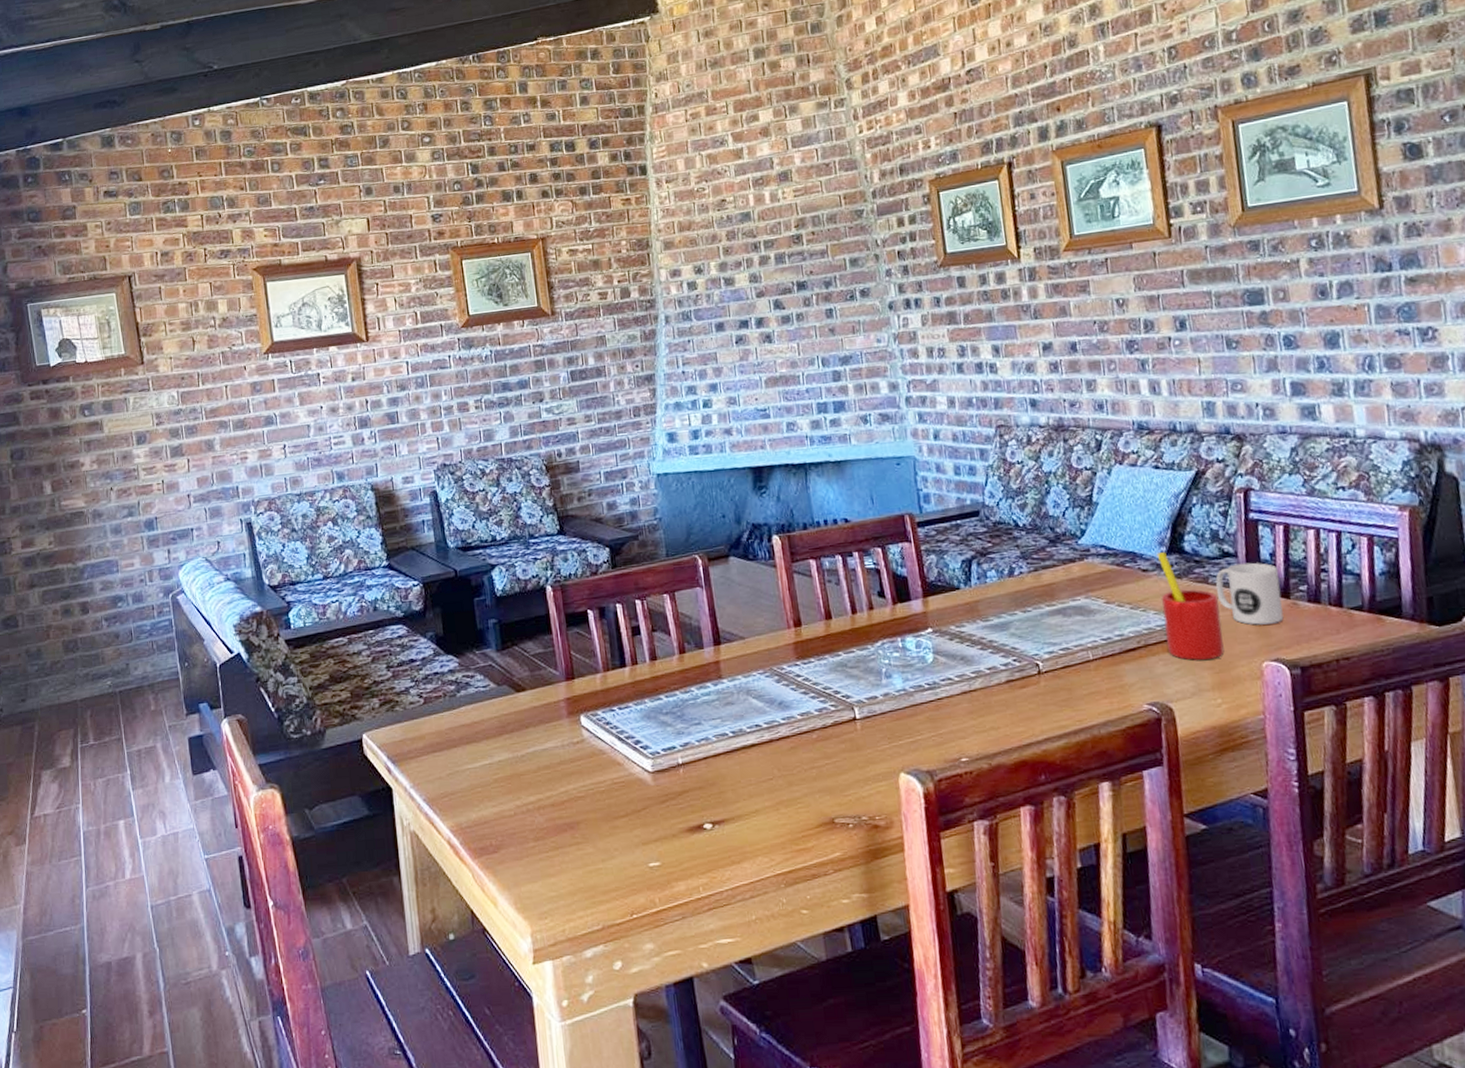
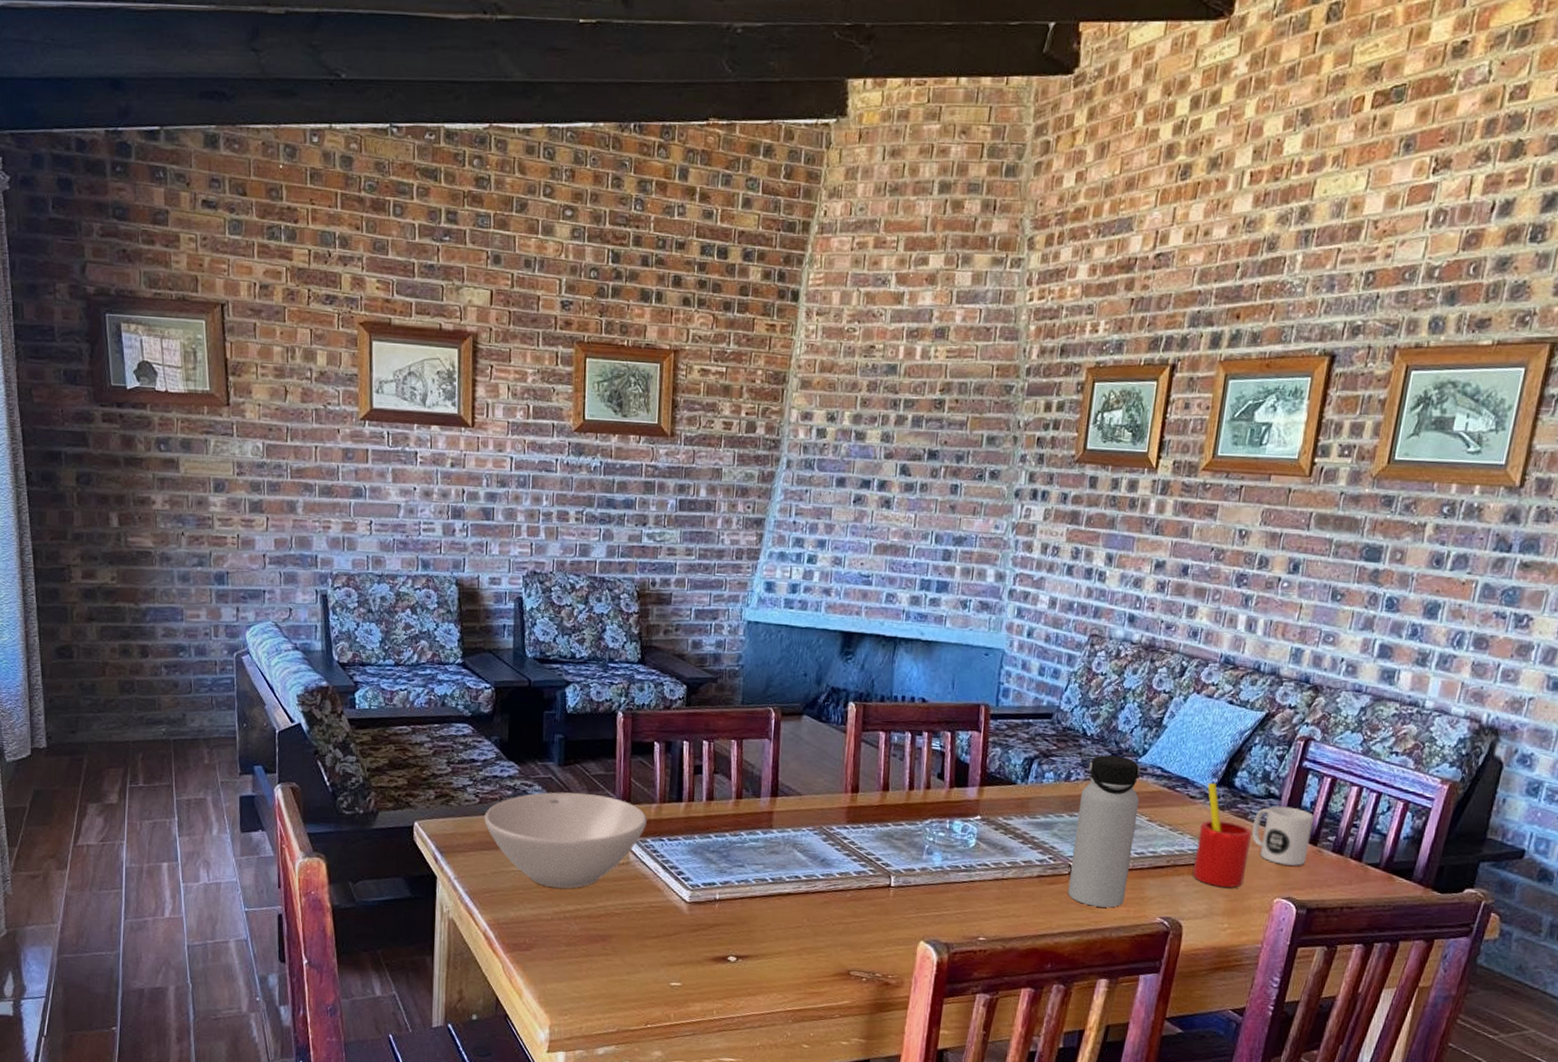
bowl: none [431,674,595,781] -> present [484,792,647,889]
water bottle: none [1029,541,1104,704] -> present [1067,755,1141,908]

